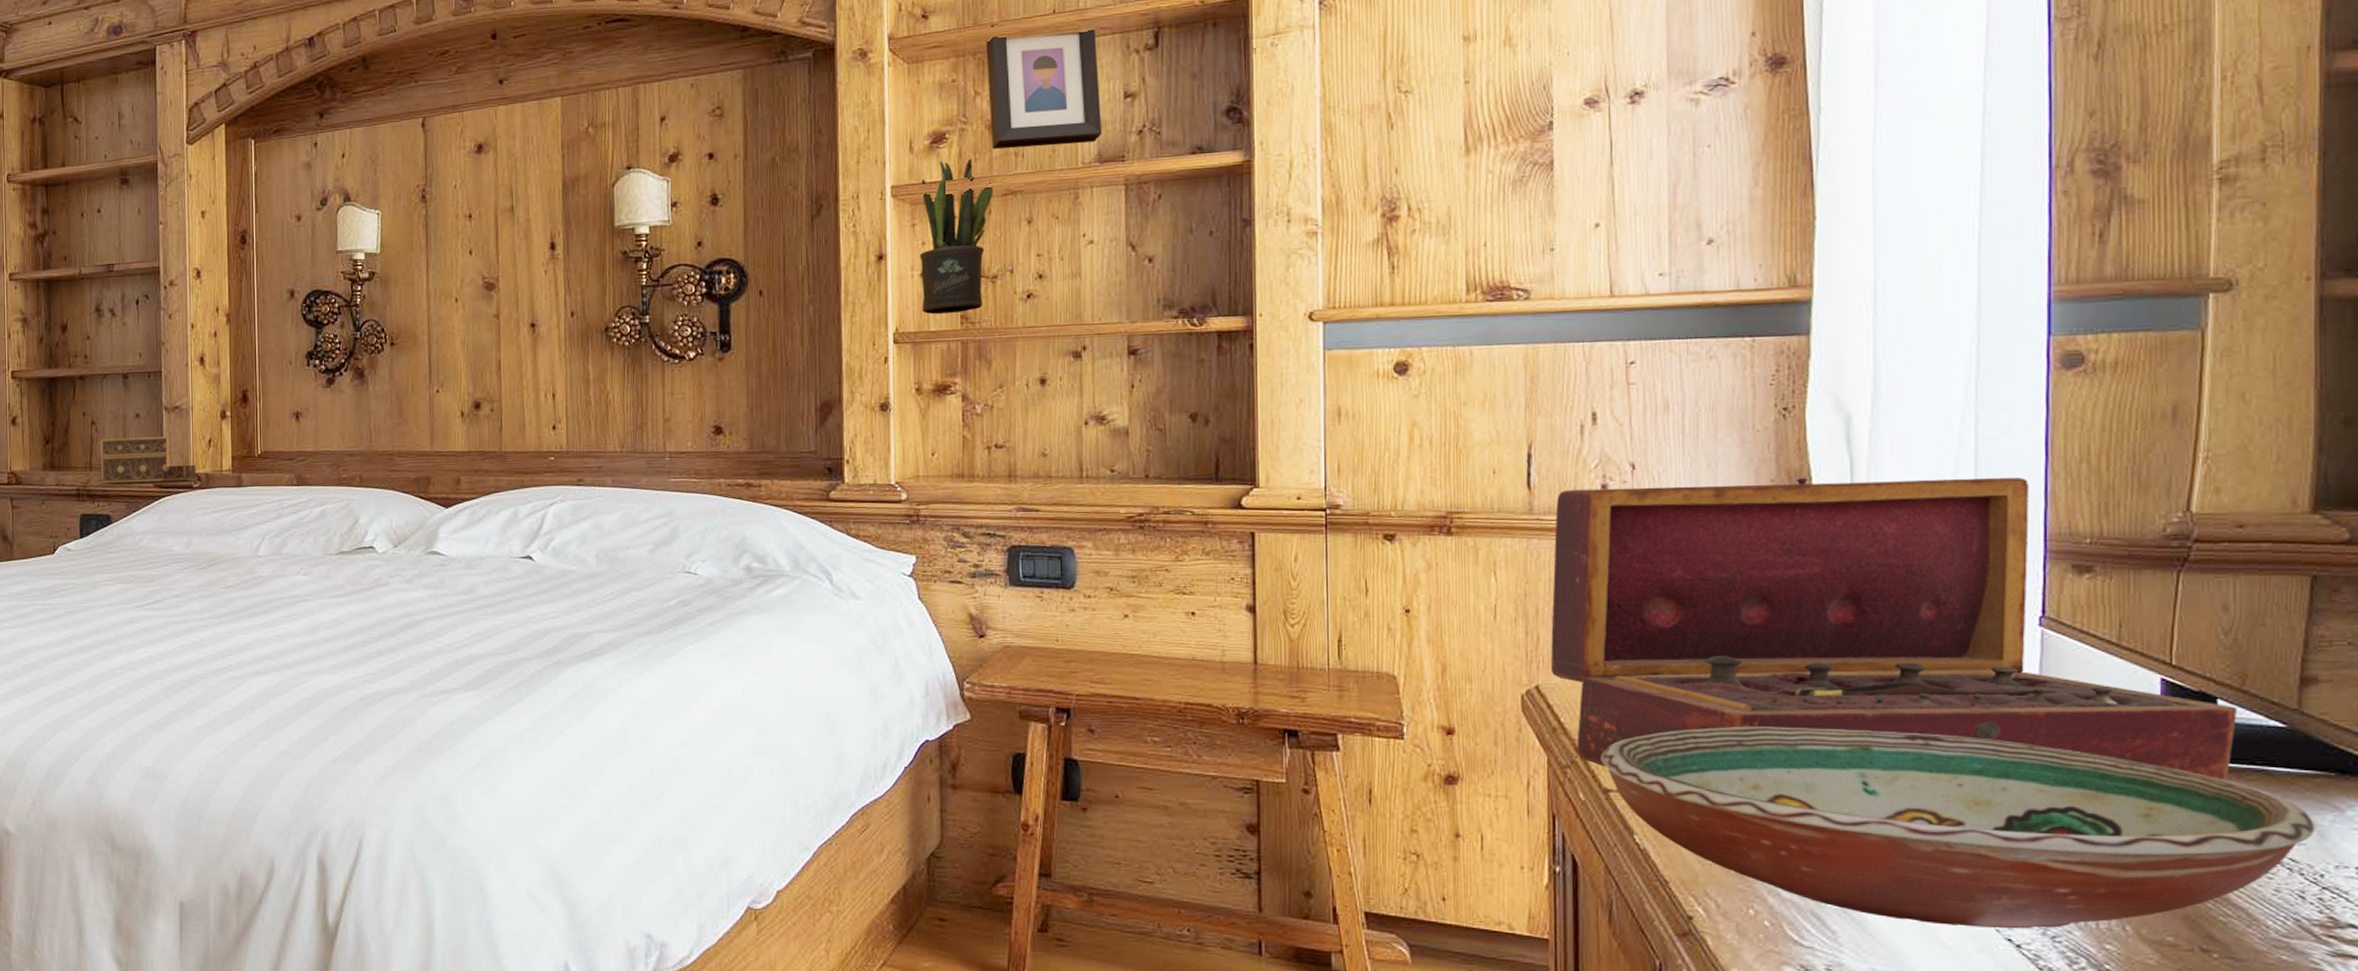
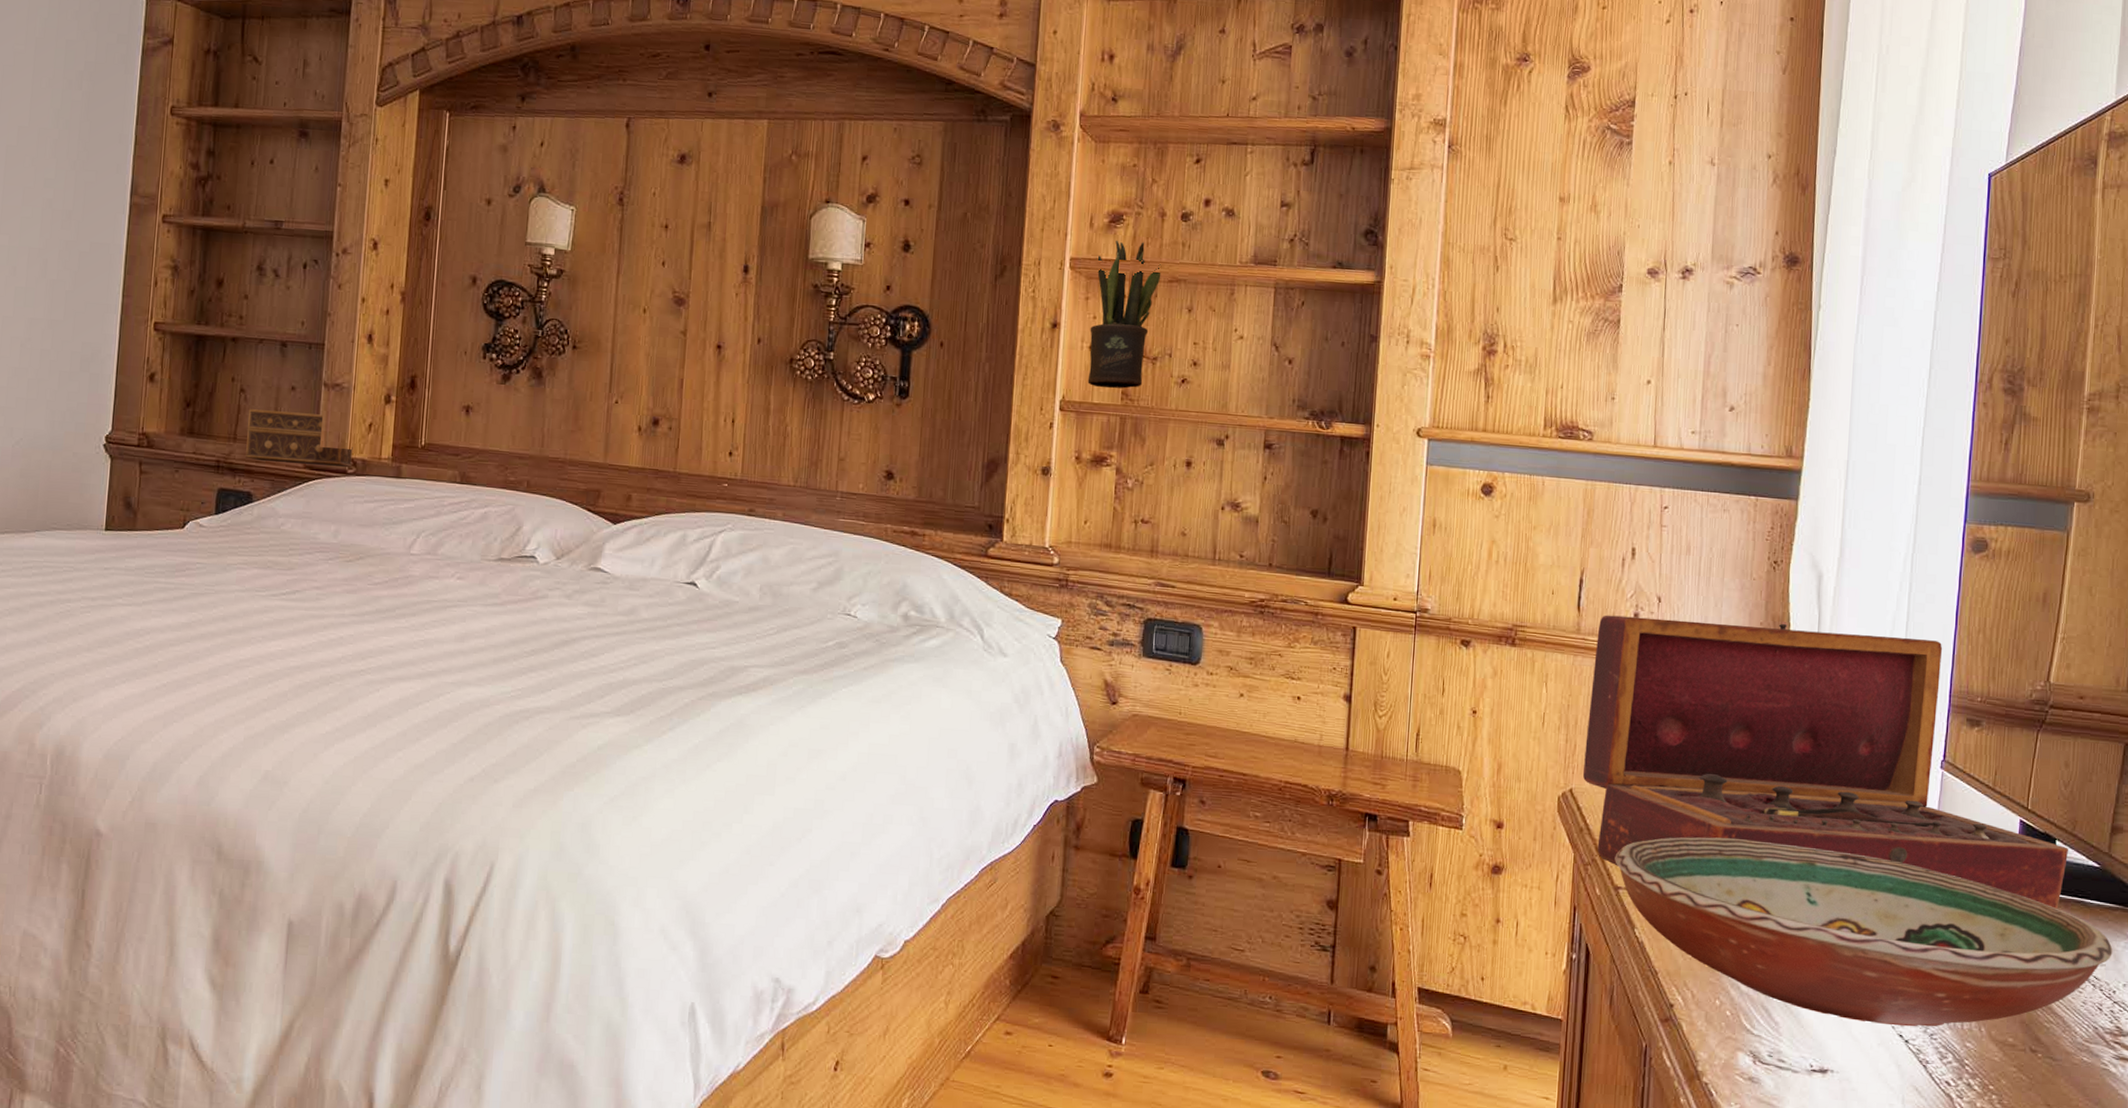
picture frame: present [986,24,1103,150] -> none [1163,117,1262,244]

